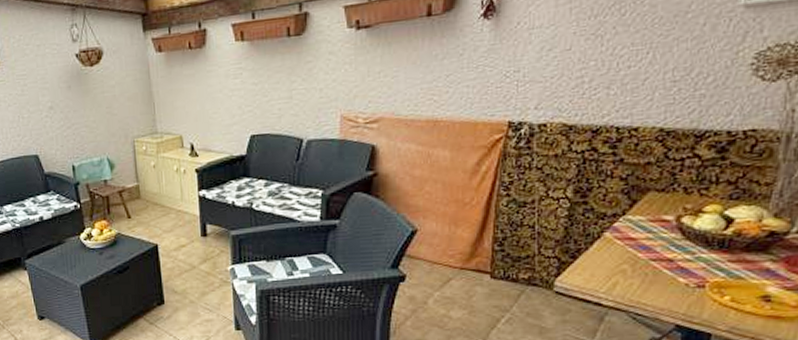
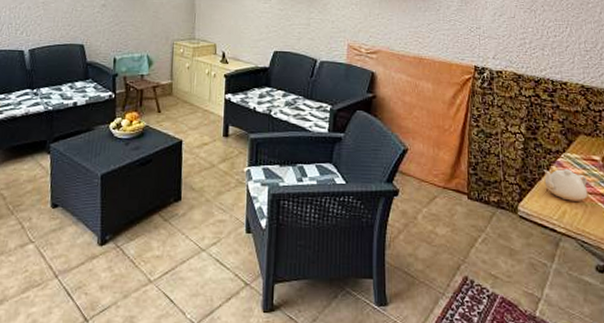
teapot: none [592,234,651,271] -> present [543,169,588,201]

